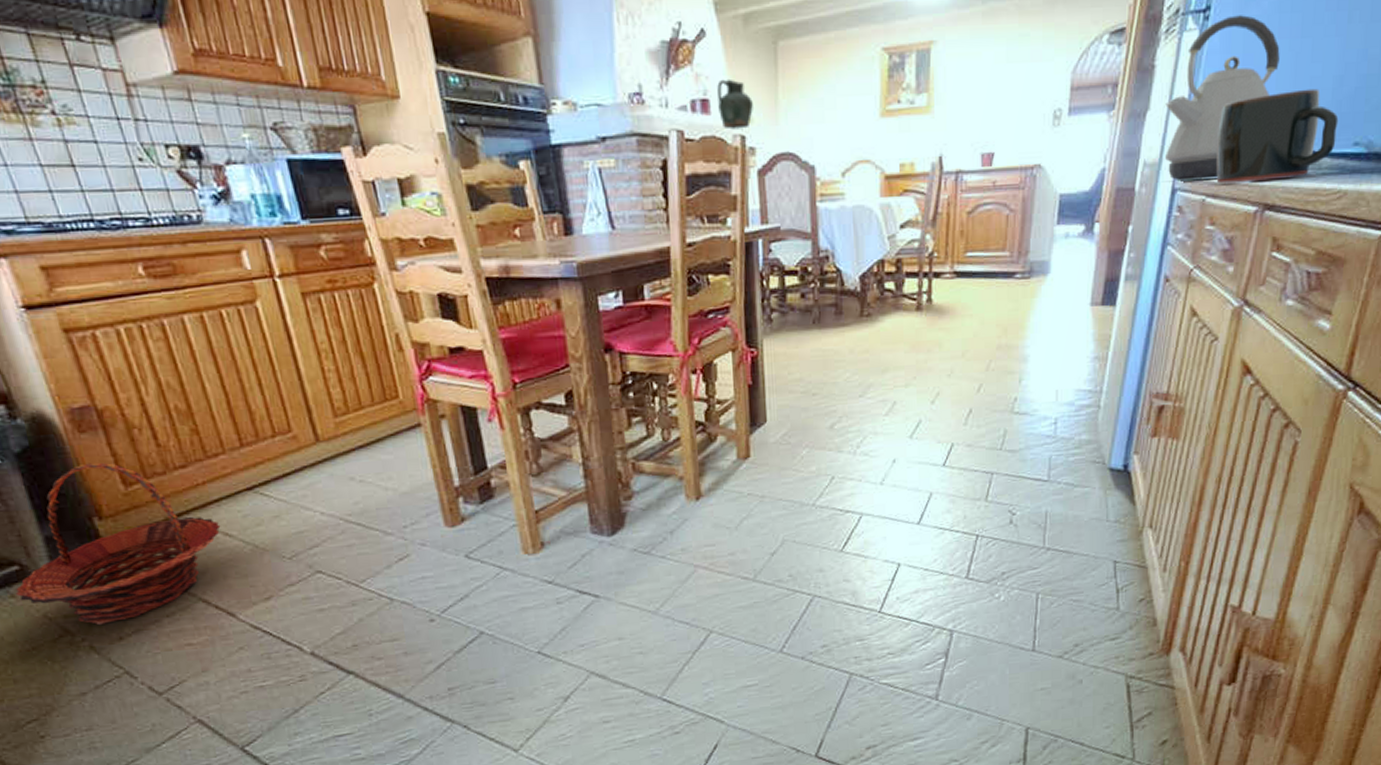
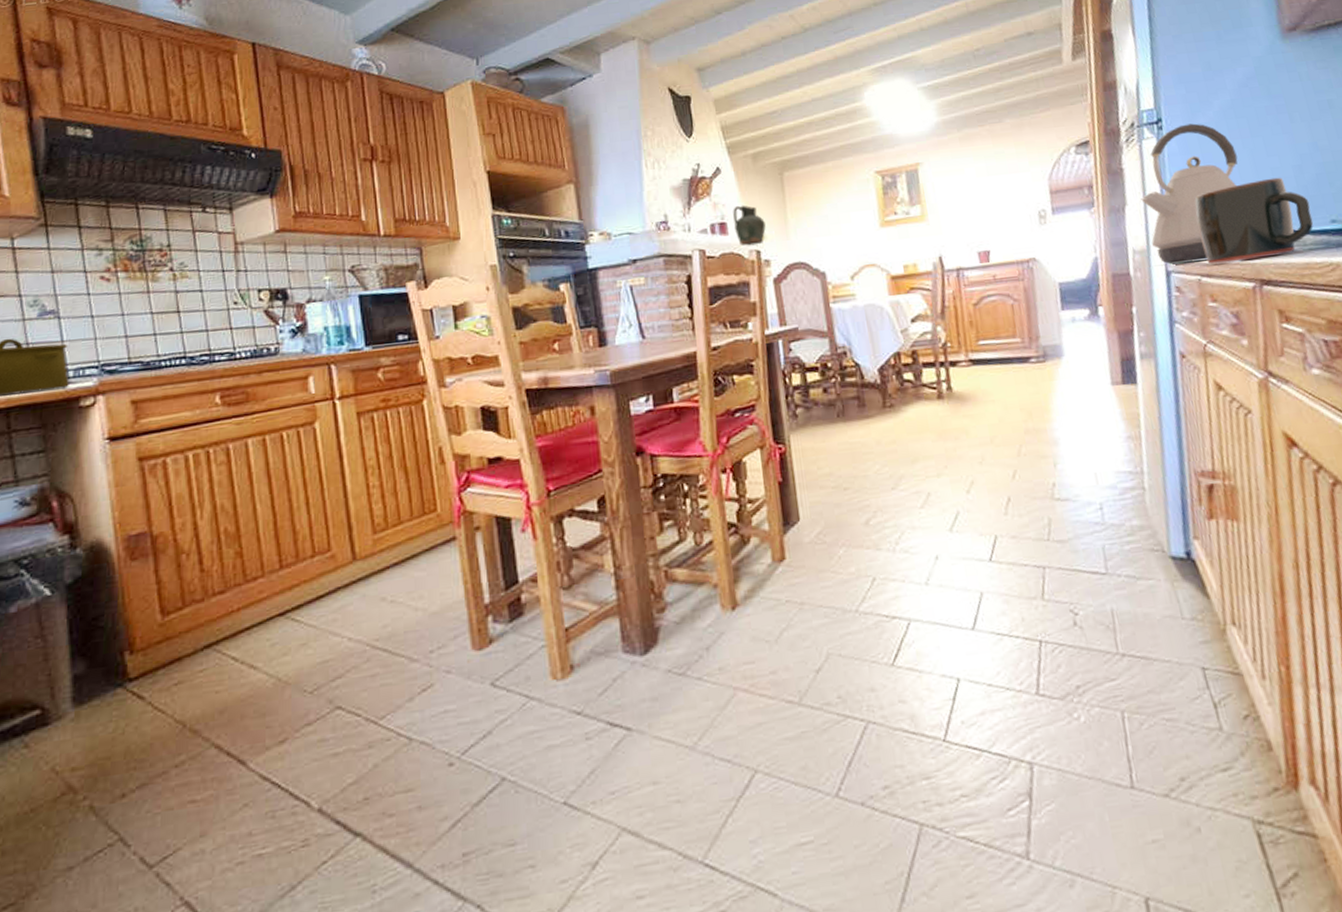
basket: present [15,462,221,626] -> none [29,591,247,780]

